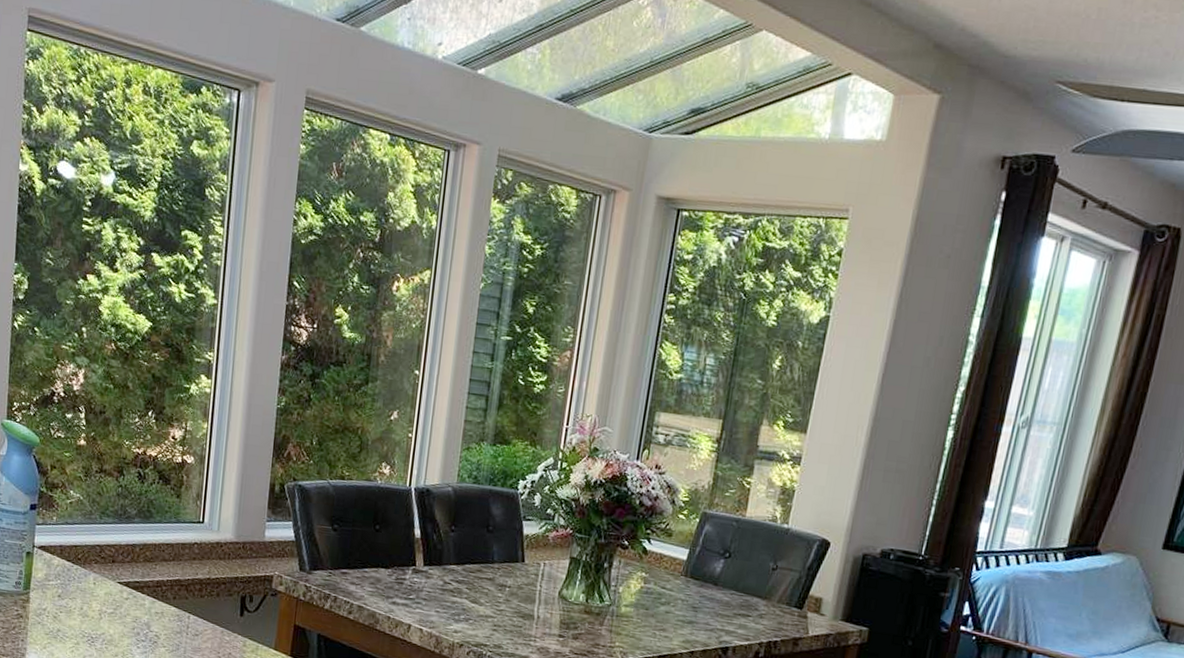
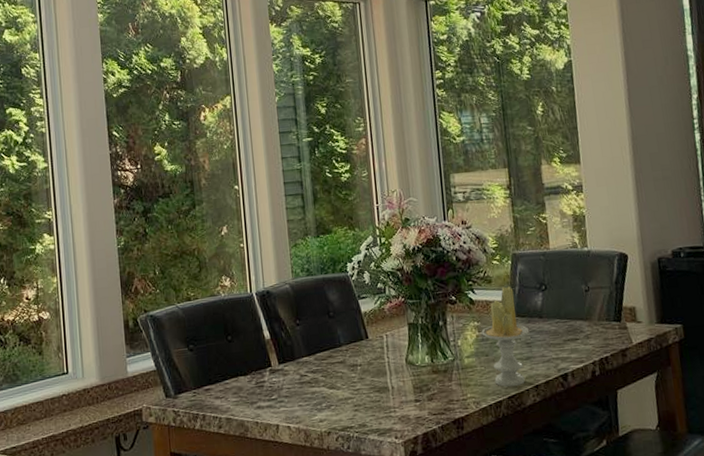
candle: none [647,543,700,647] -> present [481,286,529,387]

